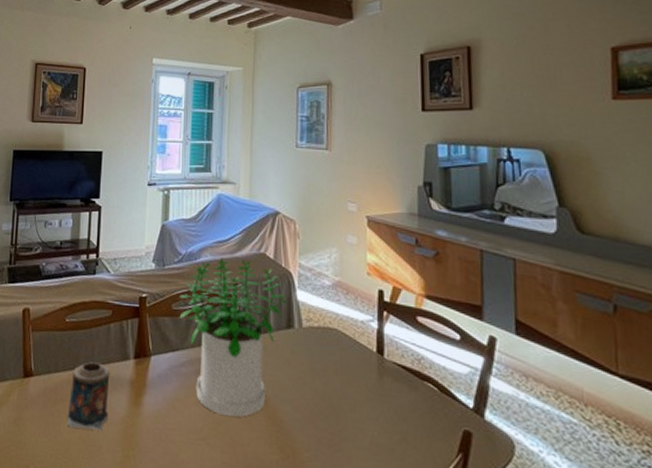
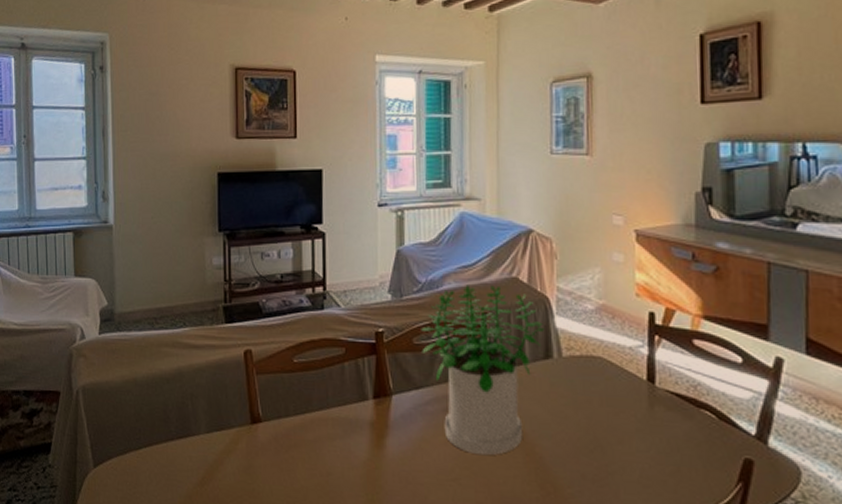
candle: present [67,362,110,431] -> none [303,404,349,476]

